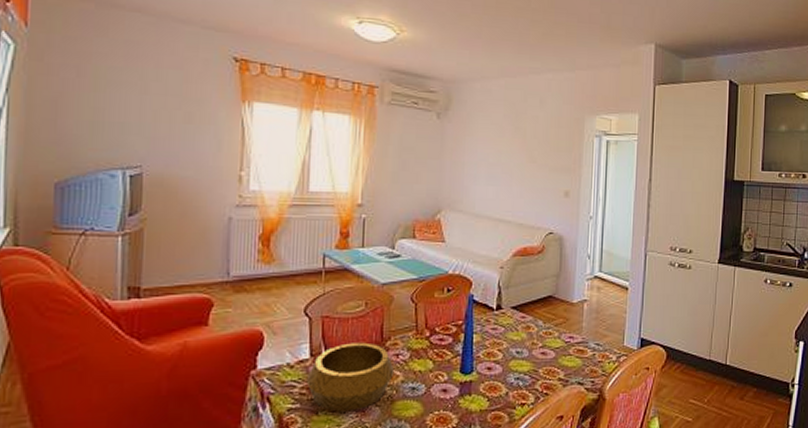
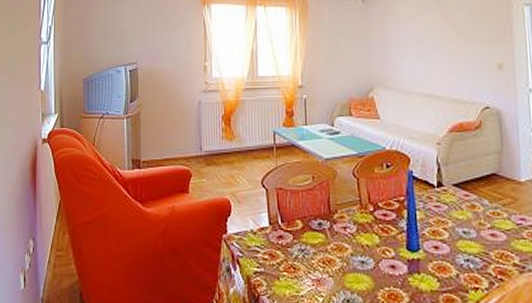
decorative bowl: present [306,342,395,412] -> none [267,214,344,280]

